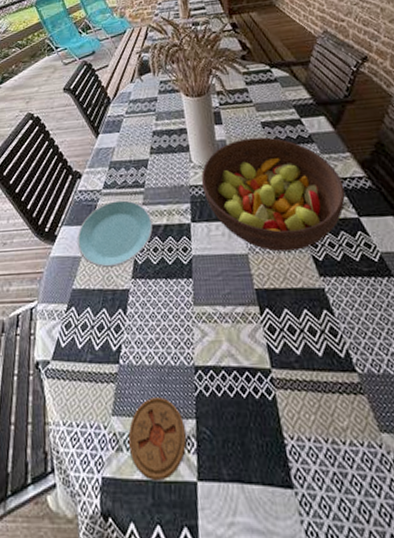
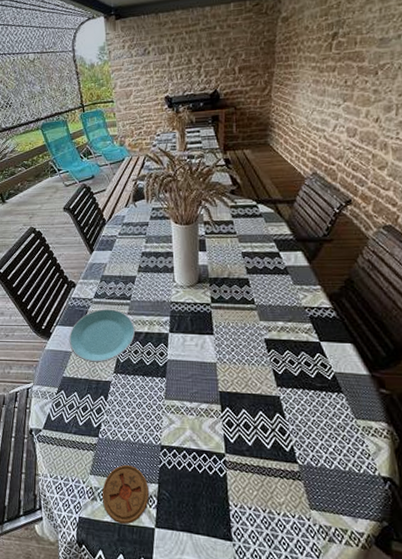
fruit bowl: present [201,137,346,252] -> none [181,266,311,364]

